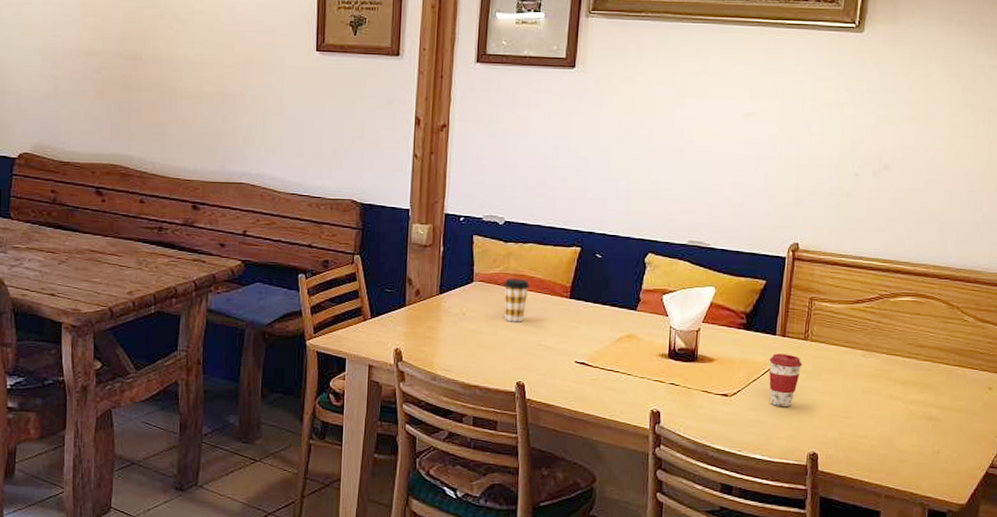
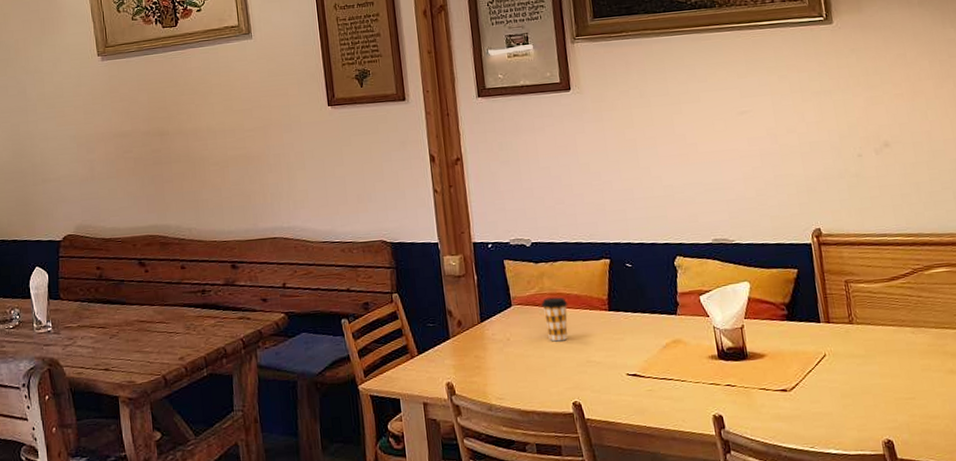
coffee cup: present [769,353,802,407] -> none [819,340,855,396]

